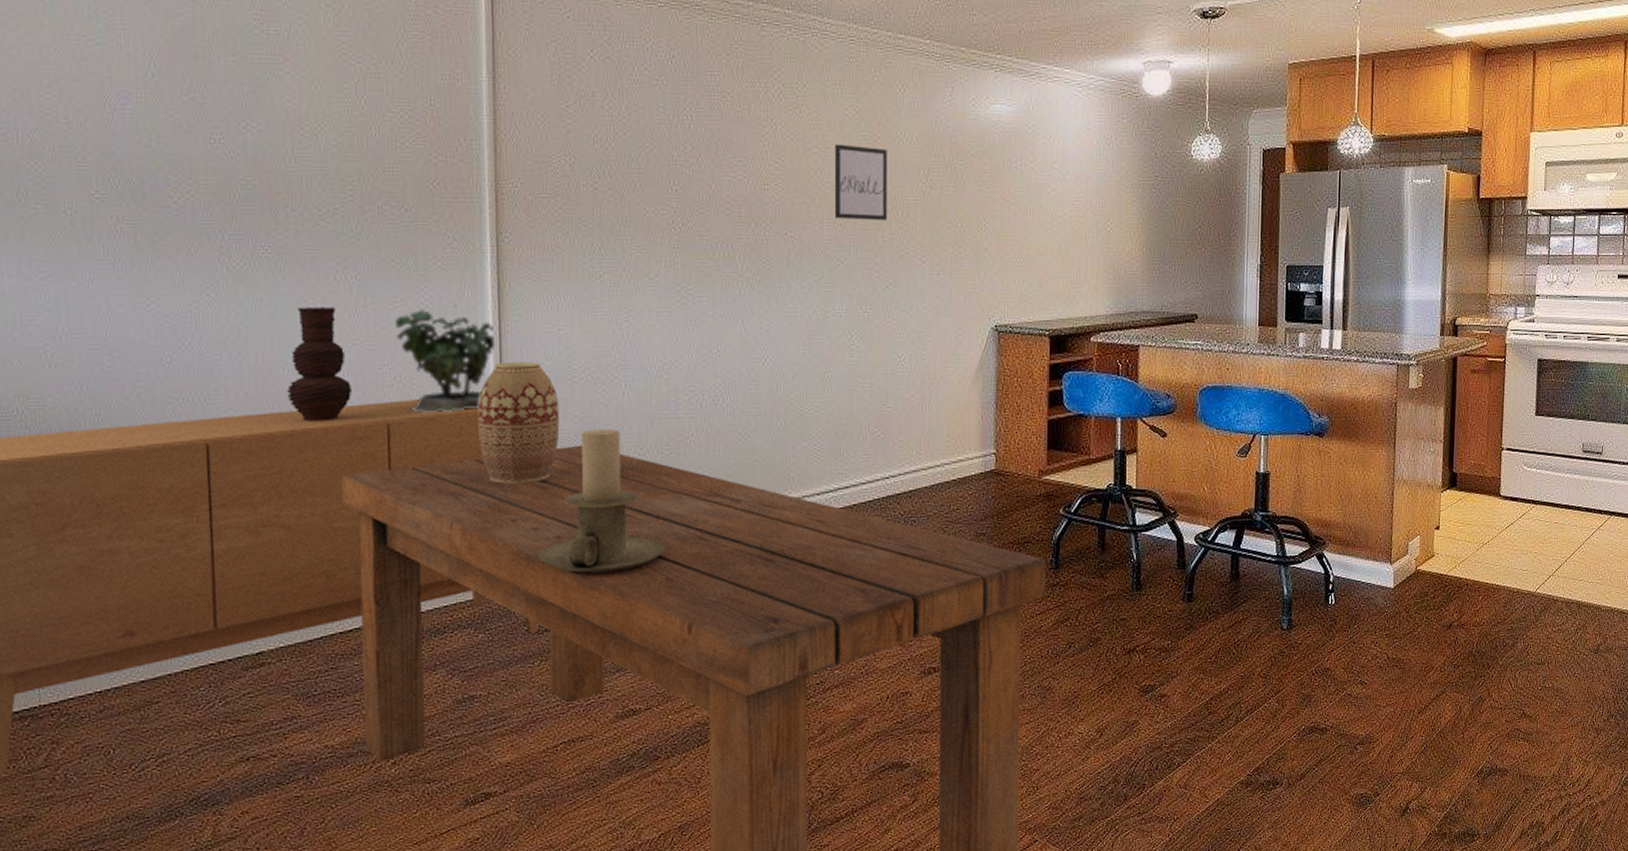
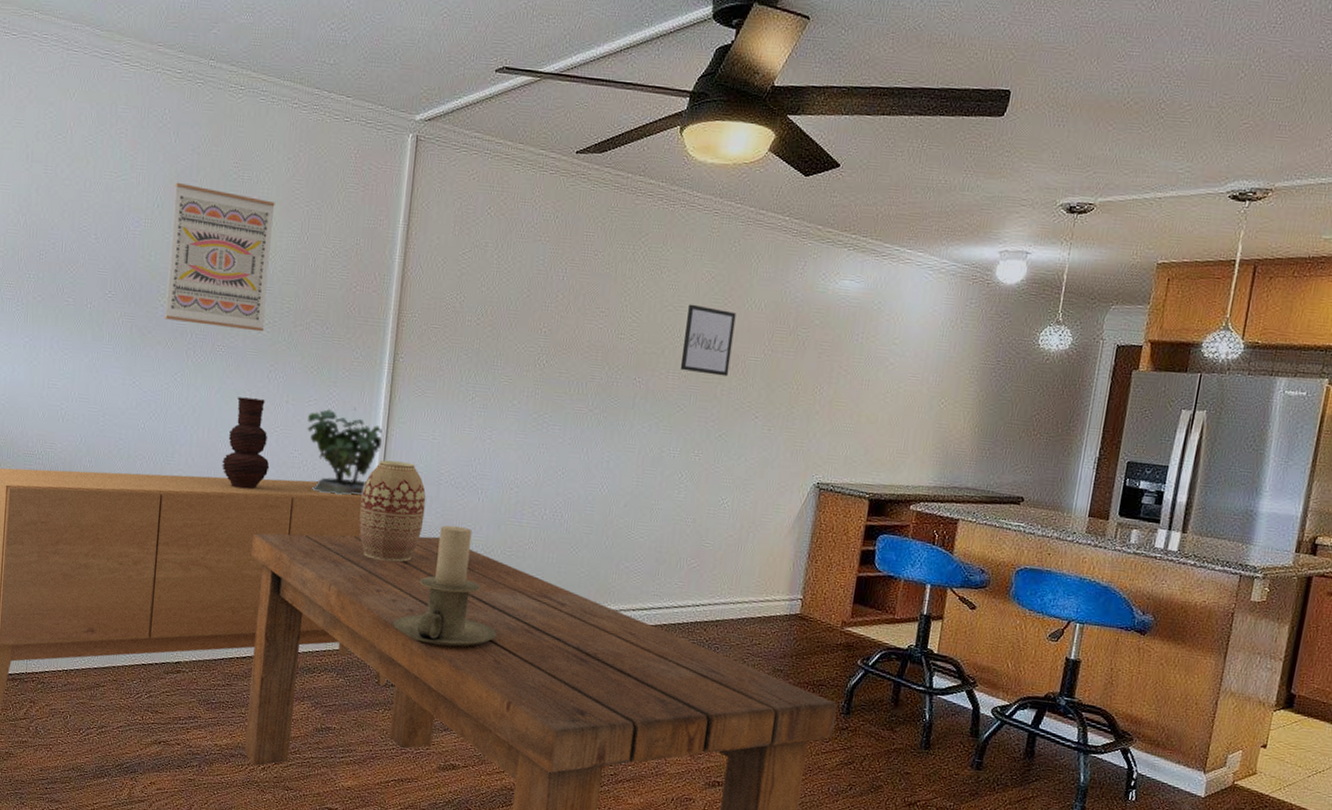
wall art: none [173,43,321,224] -> present [164,182,275,332]

